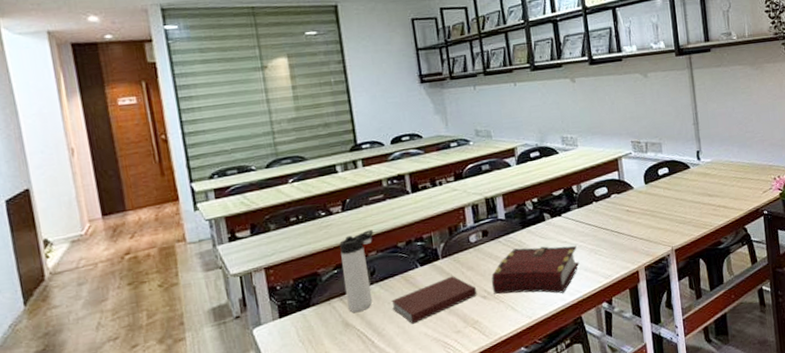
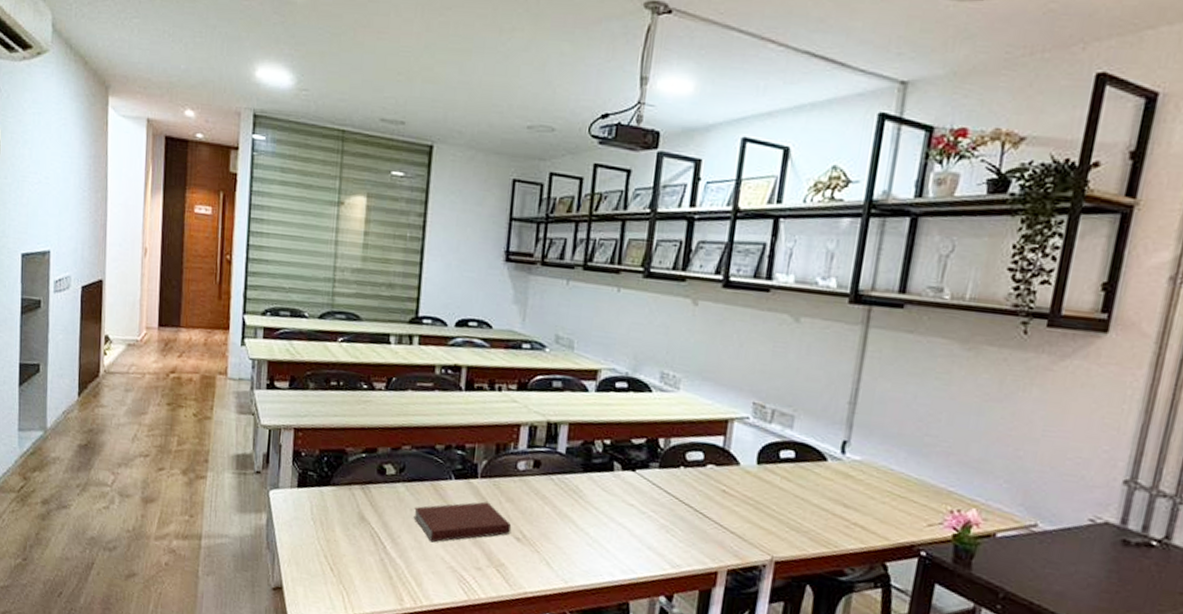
thermos bottle: present [339,230,374,312] -> none [367,419,414,509]
book: present [491,245,580,295] -> none [529,493,645,567]

